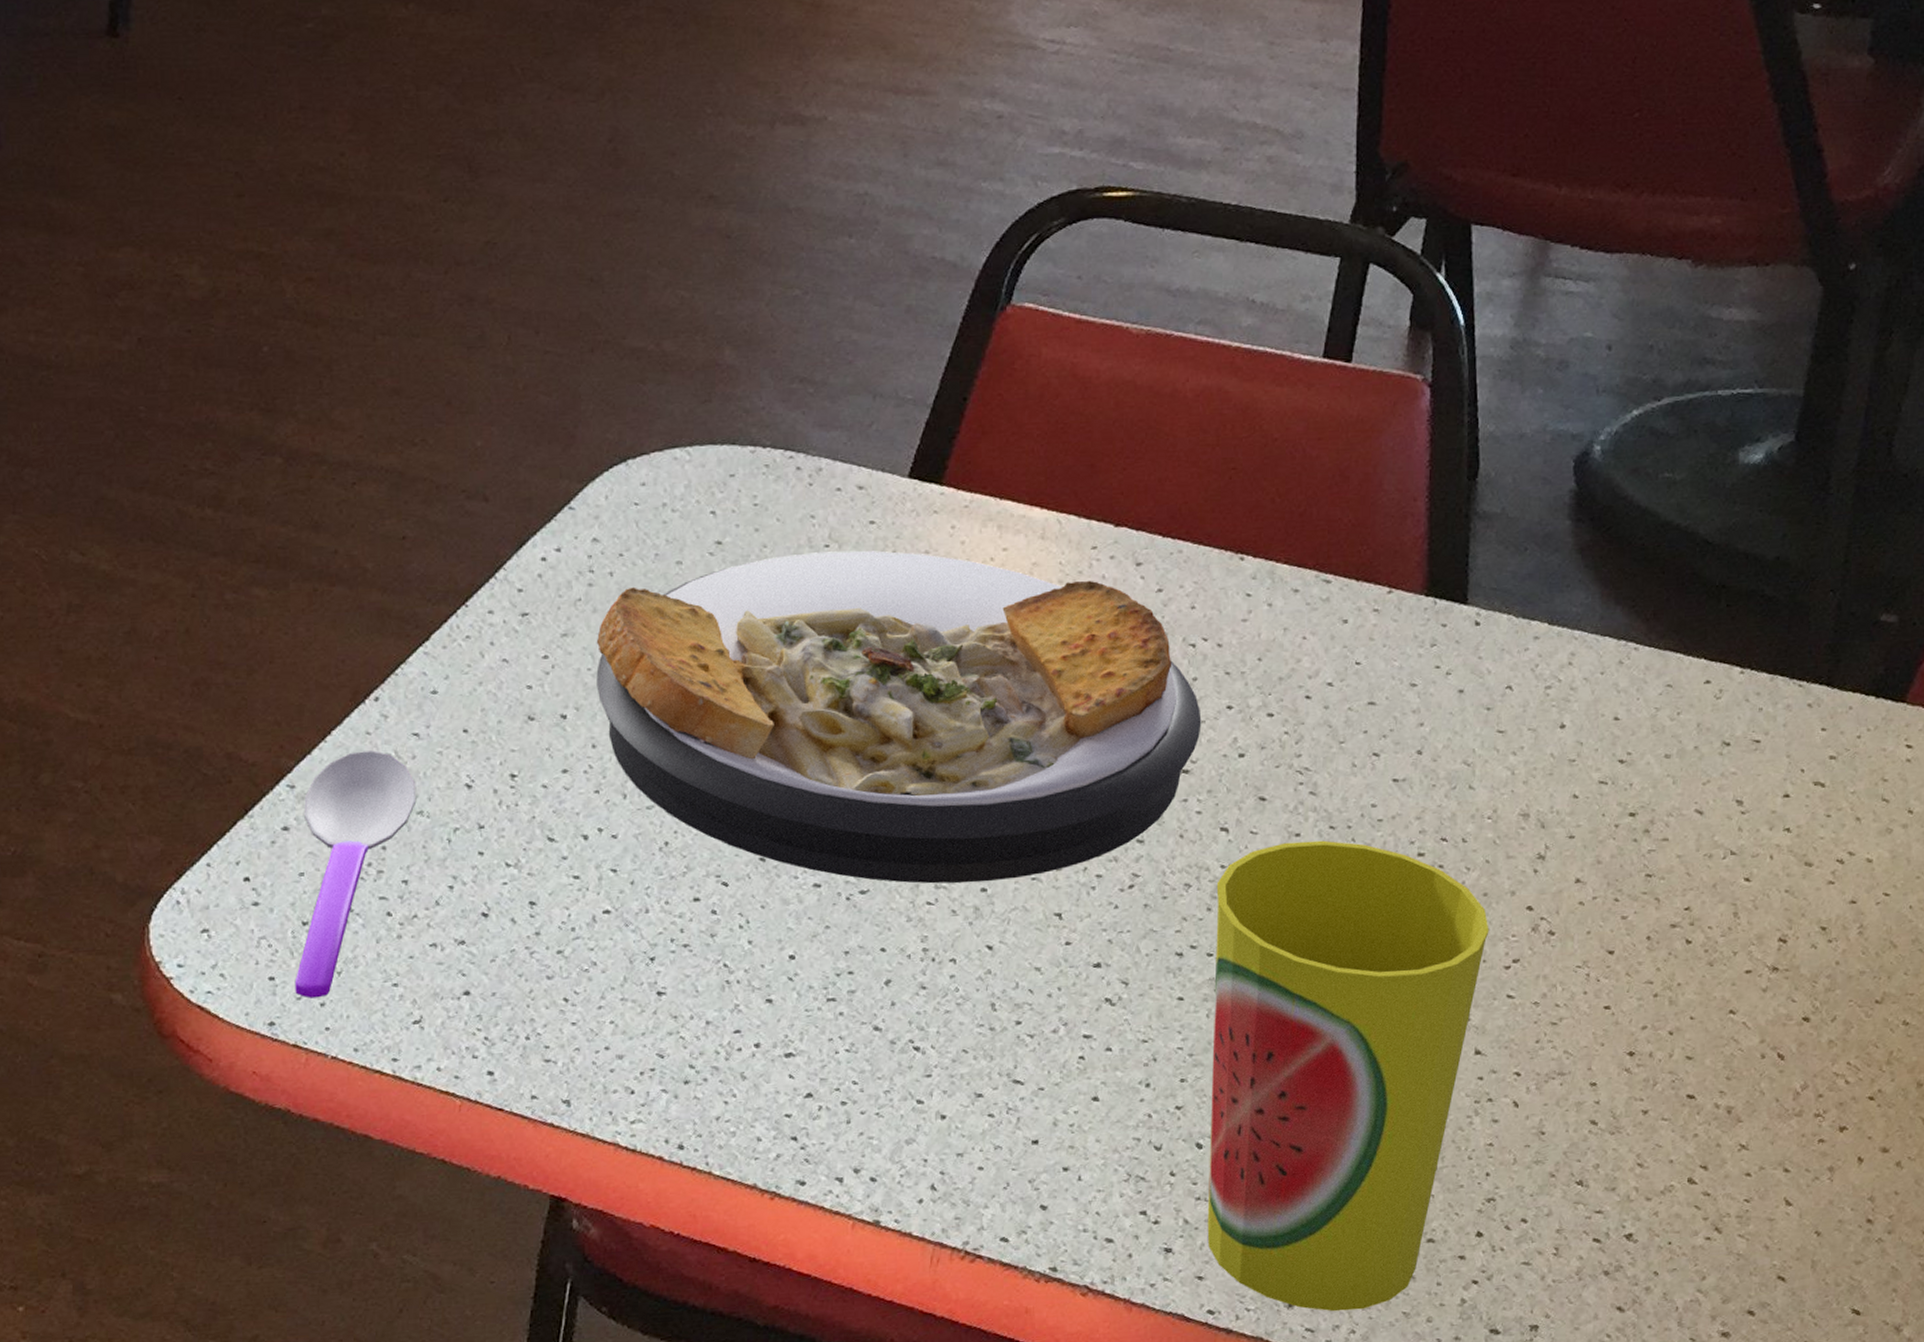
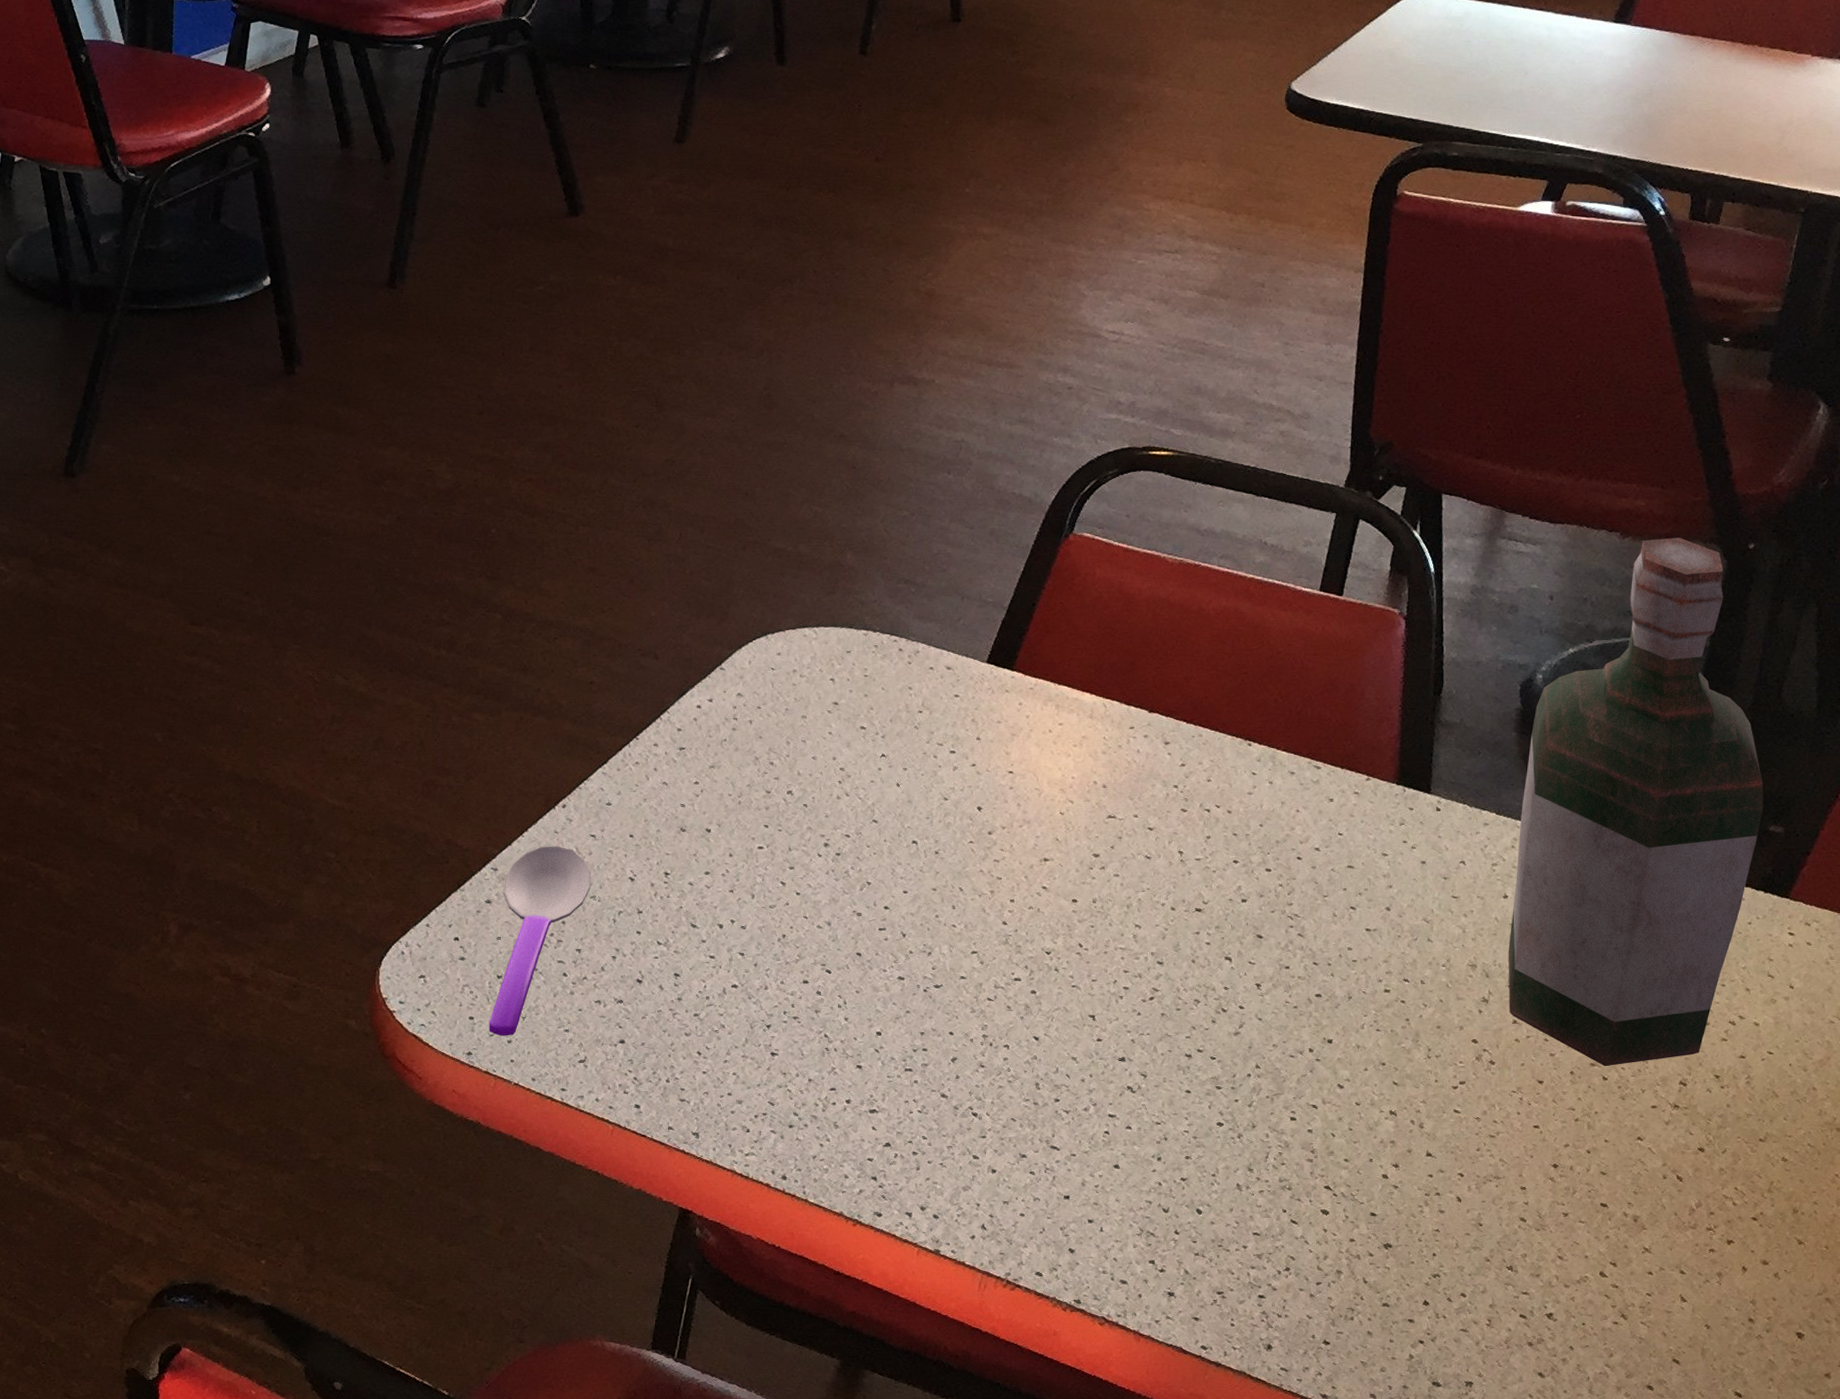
plate: present [596,550,1202,884] -> none [735,716,1213,986]
cup: present [1207,840,1489,1312] -> none [1203,973,1441,1356]
bottle: none [1567,261,1873,927] -> present [1508,538,1764,1067]

